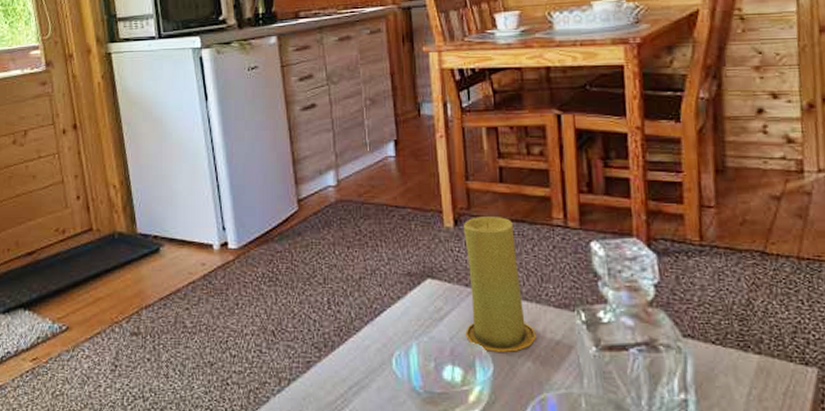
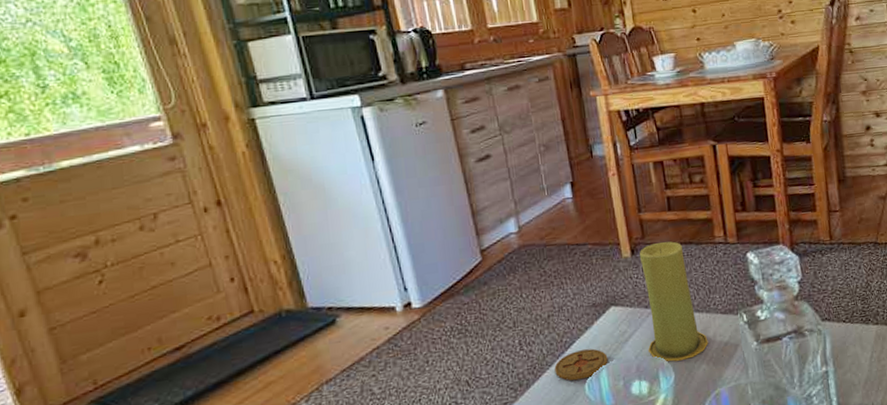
coaster: none [362,320,420,352] -> present [554,348,608,381]

